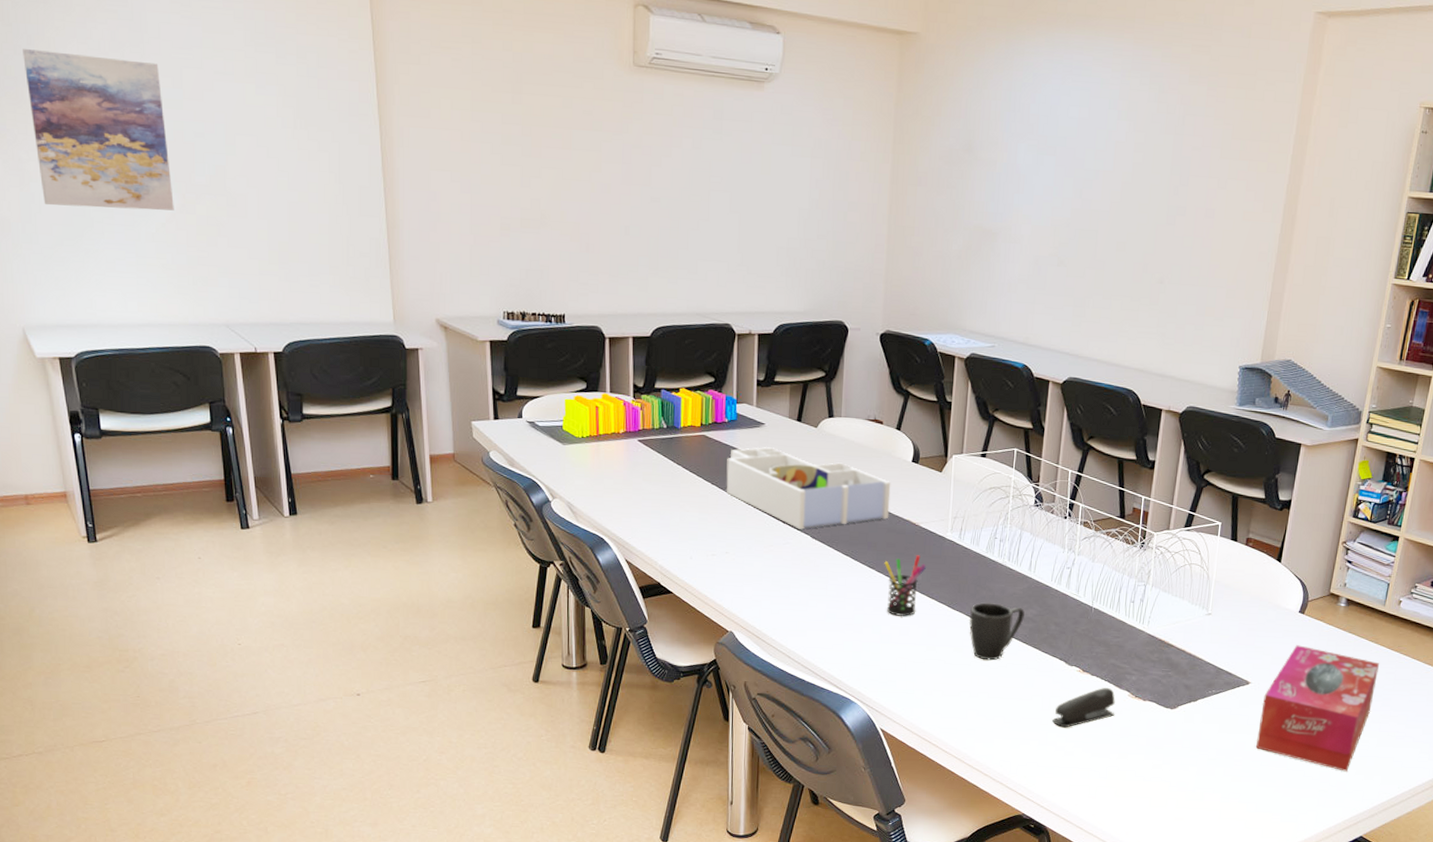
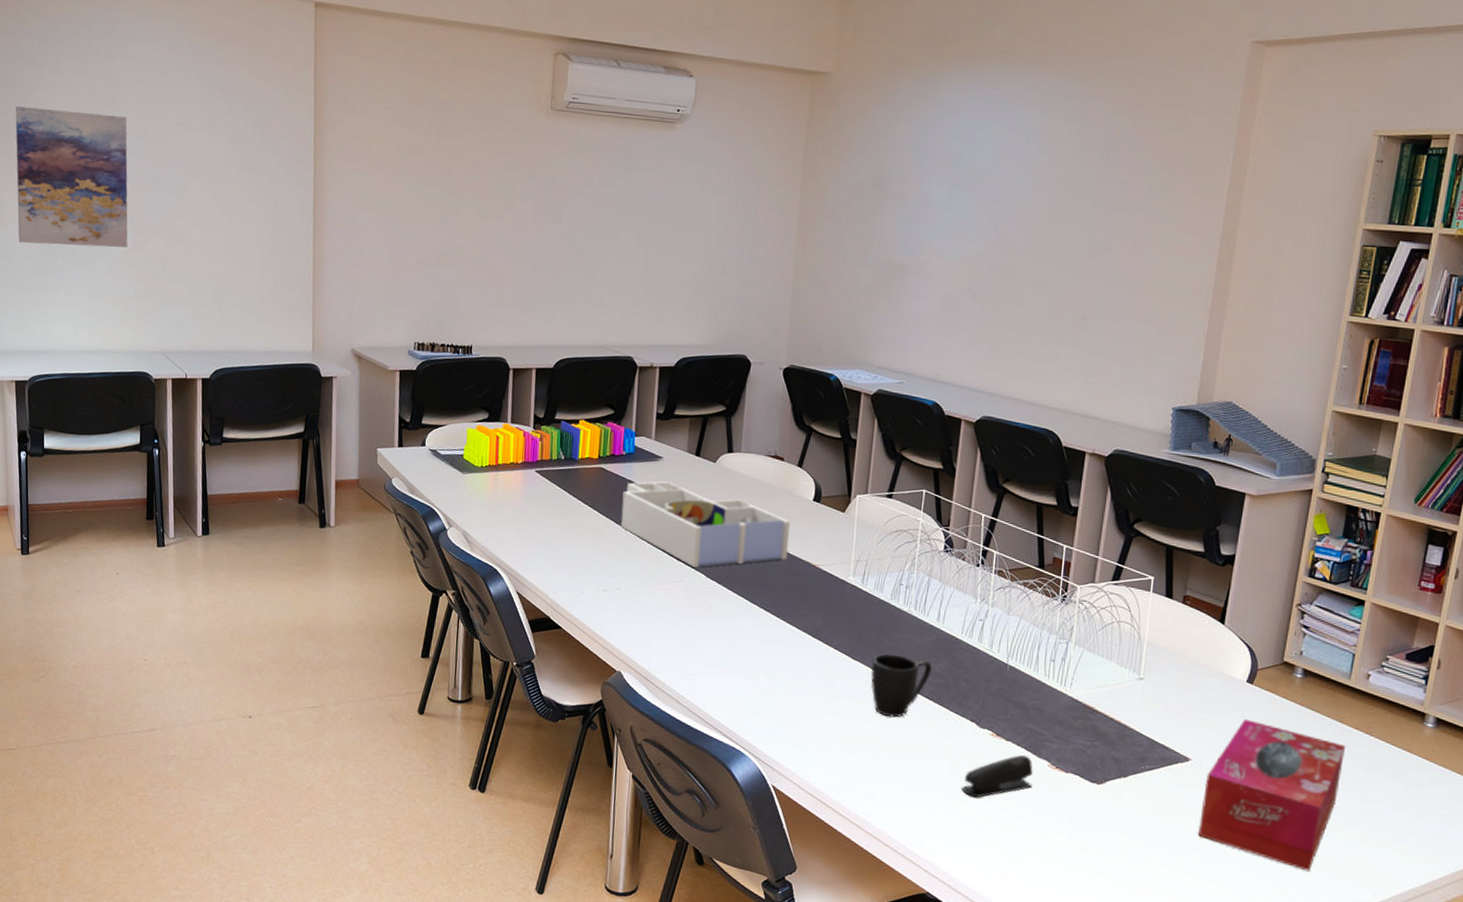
pen holder: present [884,555,926,616] -> none [781,599,826,665]

